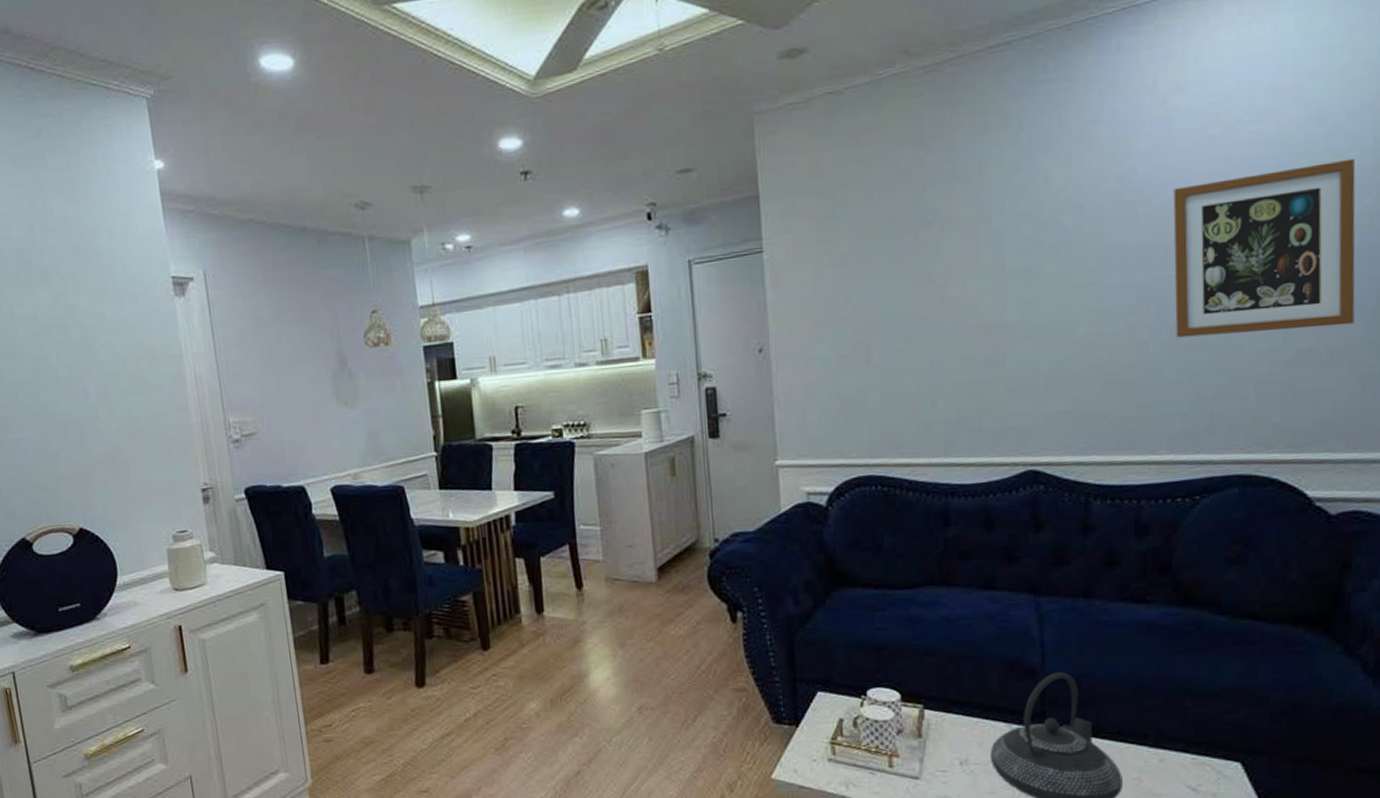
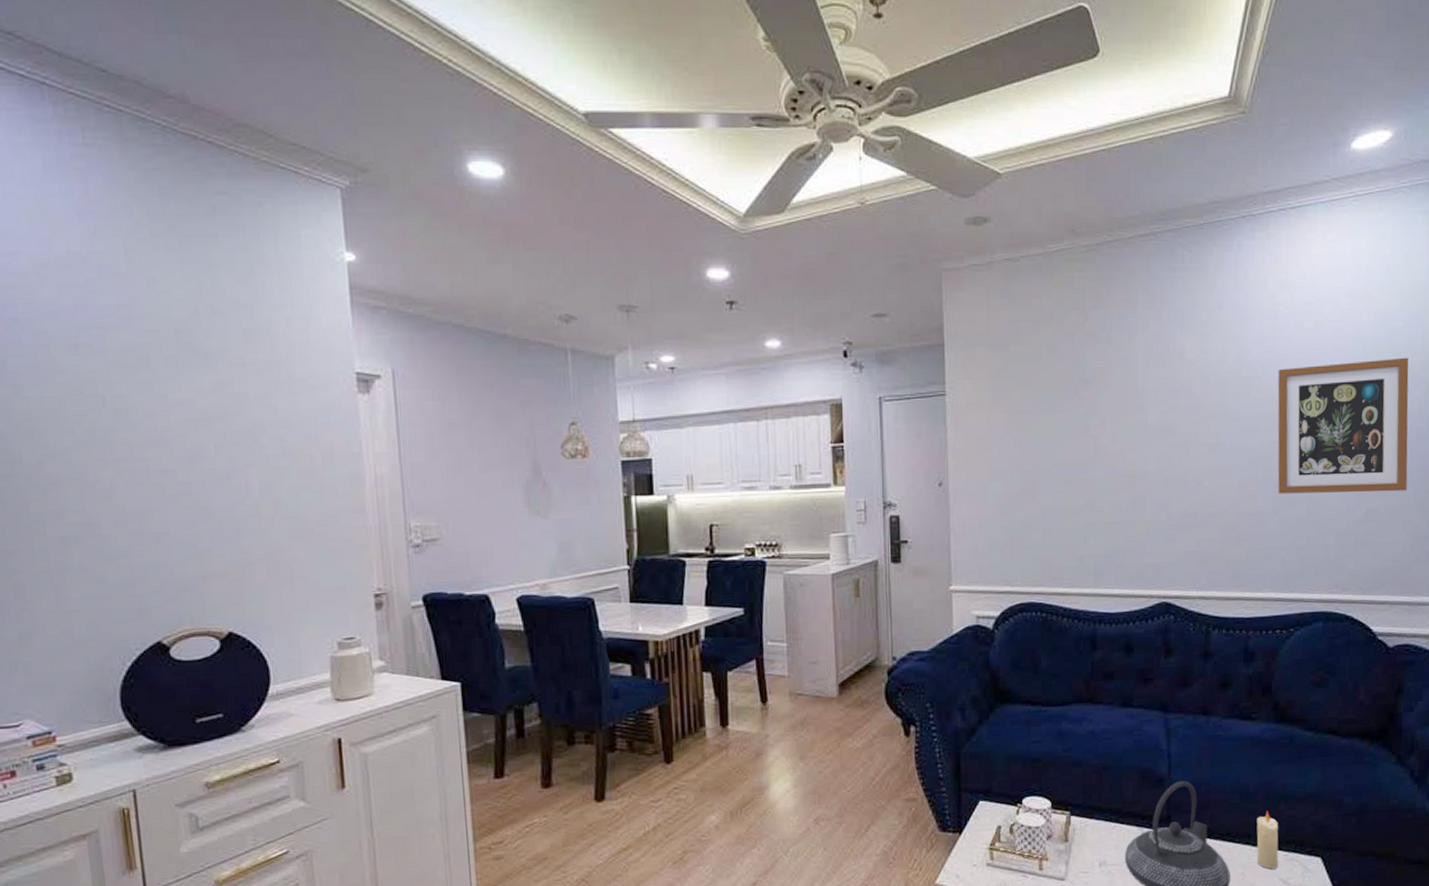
candle: none [1155,707,1185,774] -> present [1256,810,1279,869]

